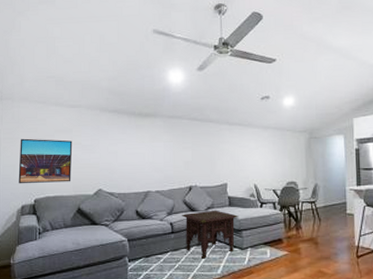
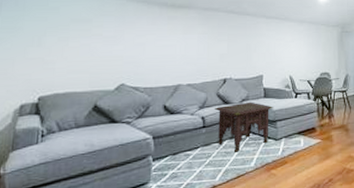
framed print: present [18,138,73,184] -> none [18,28,92,80]

